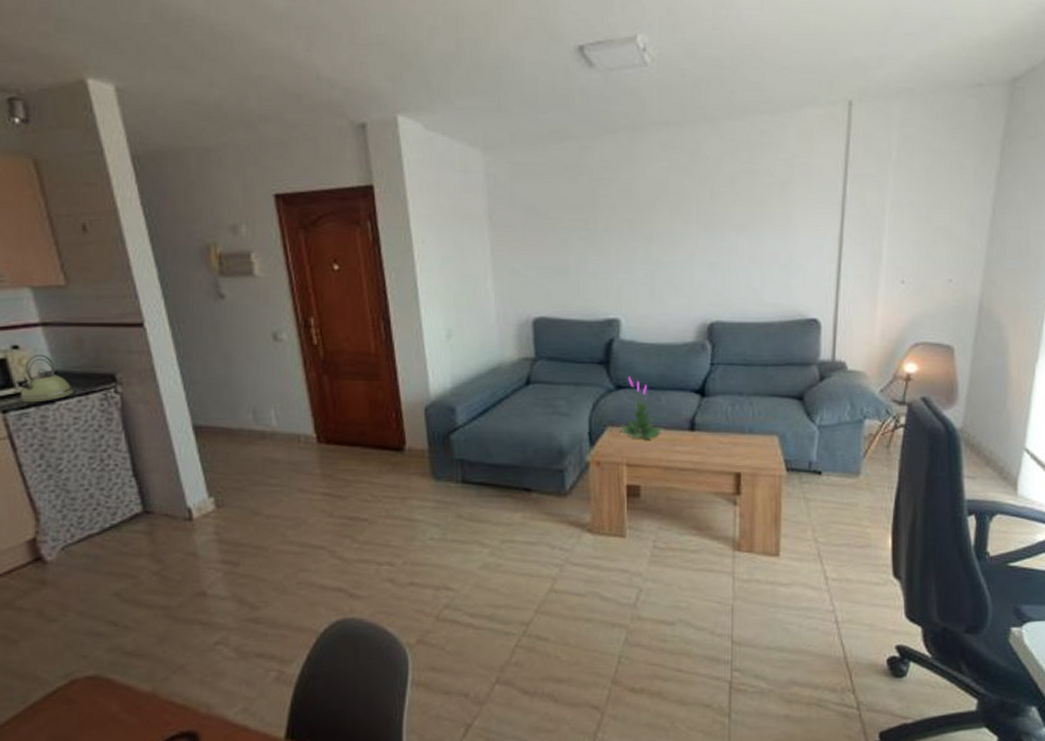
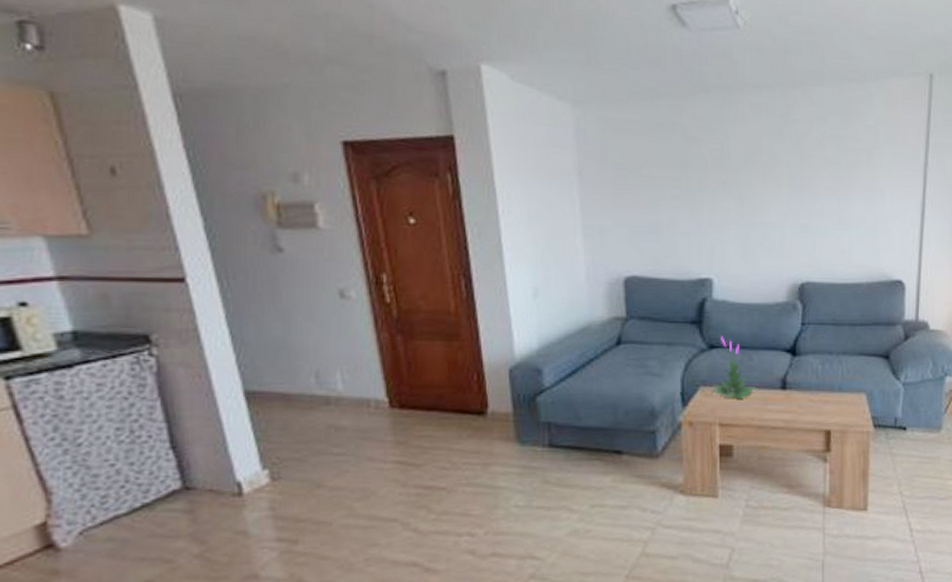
kettle: present [15,354,75,403] -> none [22,312,99,367]

